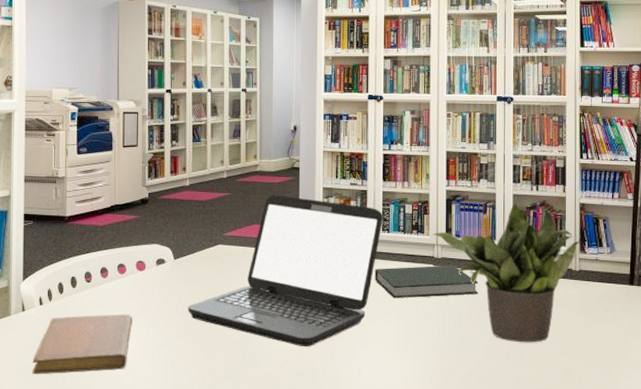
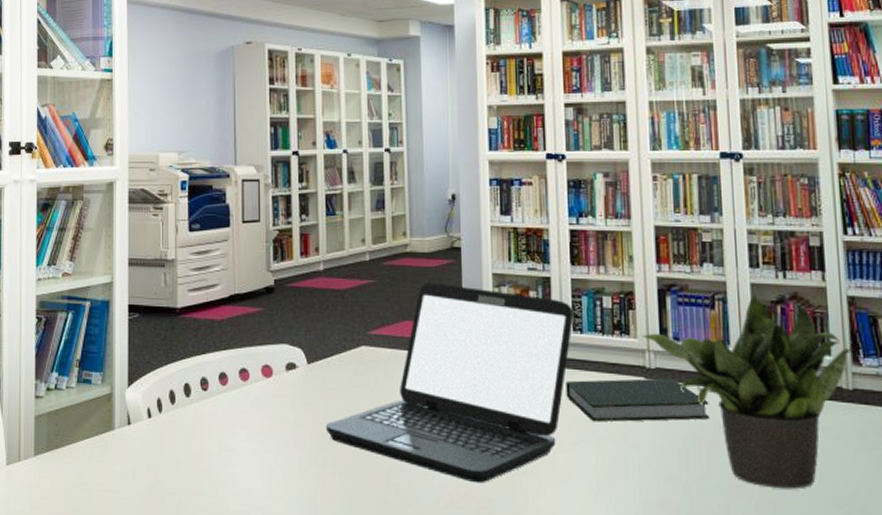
notebook: present [32,314,133,375] -> none [140,431,260,506]

